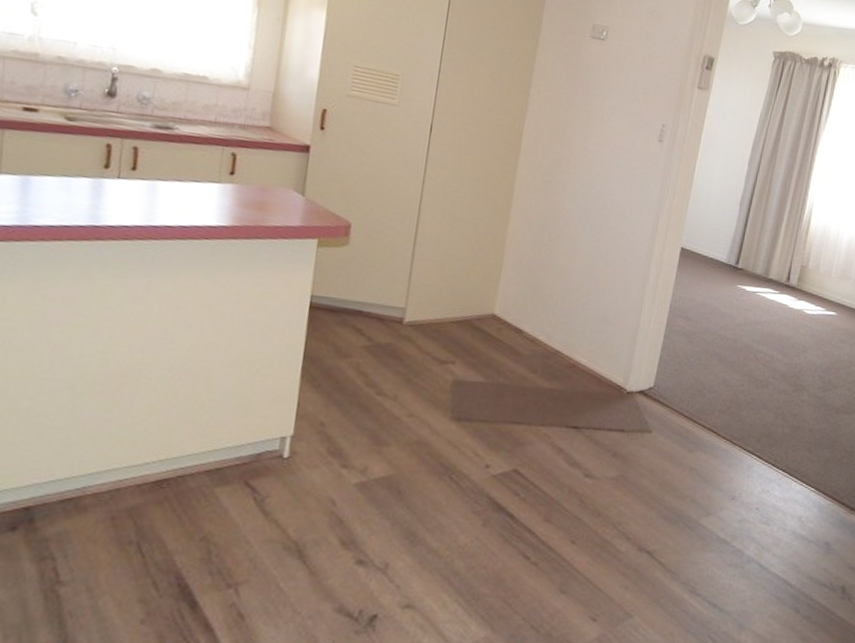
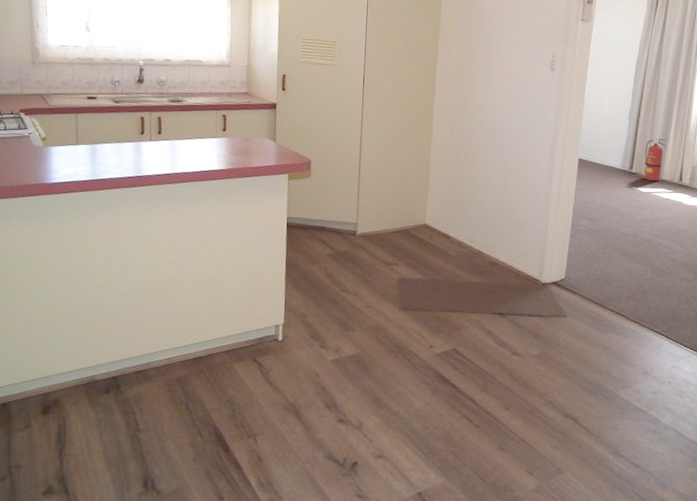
fire extinguisher: none [750,231,777,280] -> present [644,139,666,182]

